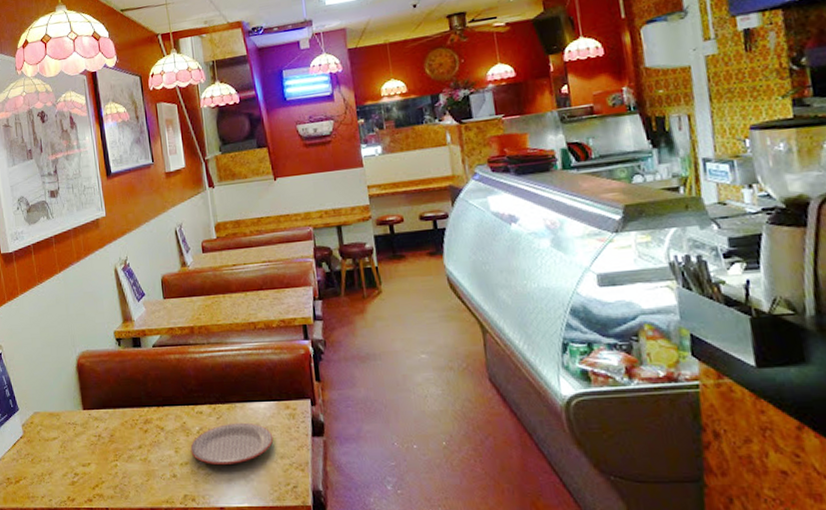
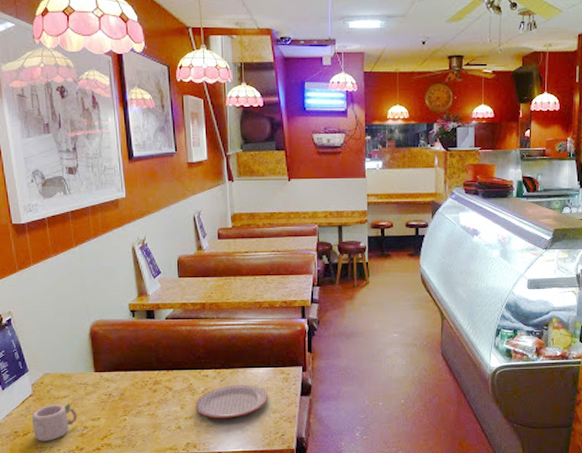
mug: none [23,446,68,490] -> present [32,403,78,441]

